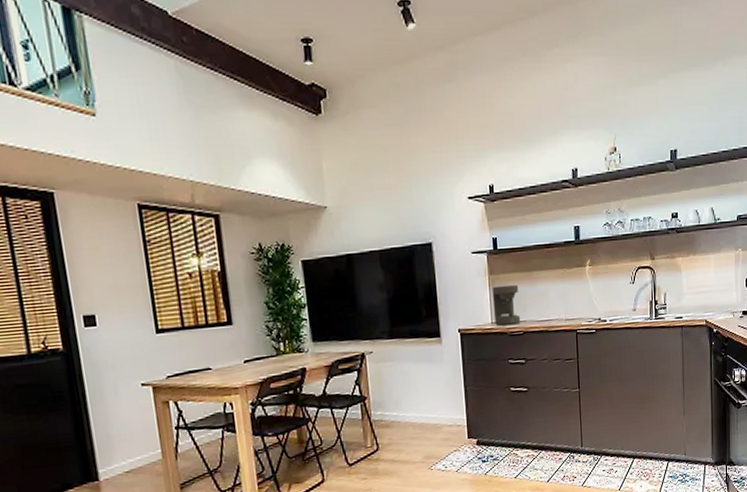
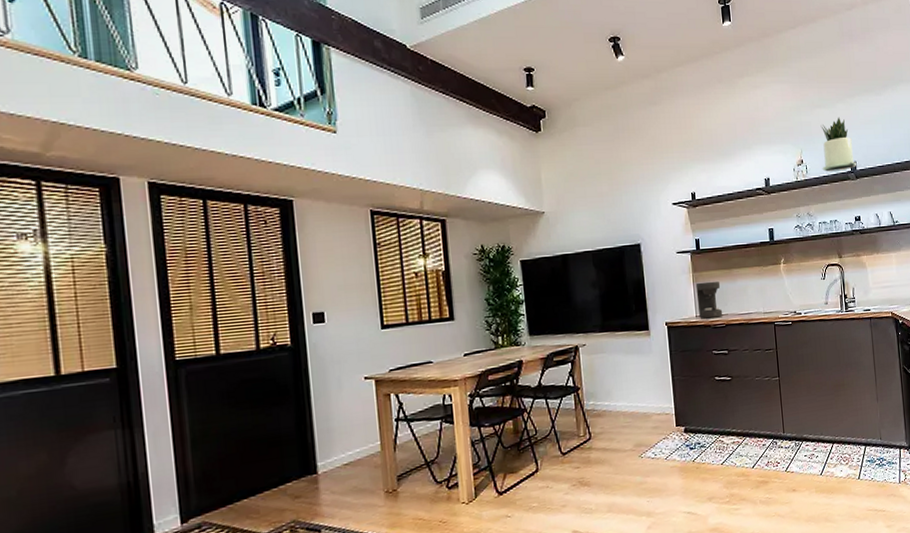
planter: none [637,96,678,161] -> present [820,117,857,172]

